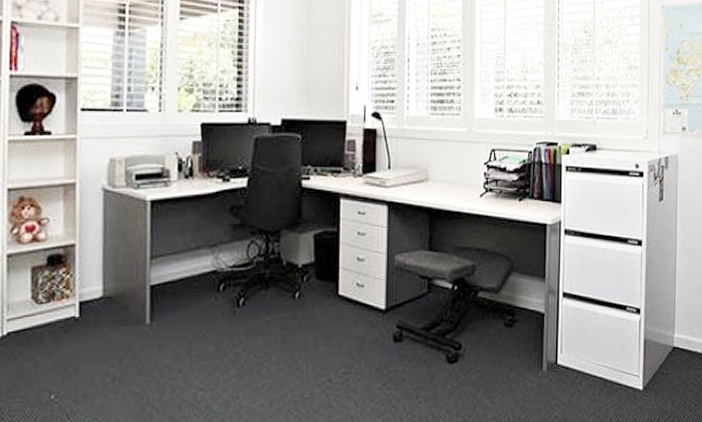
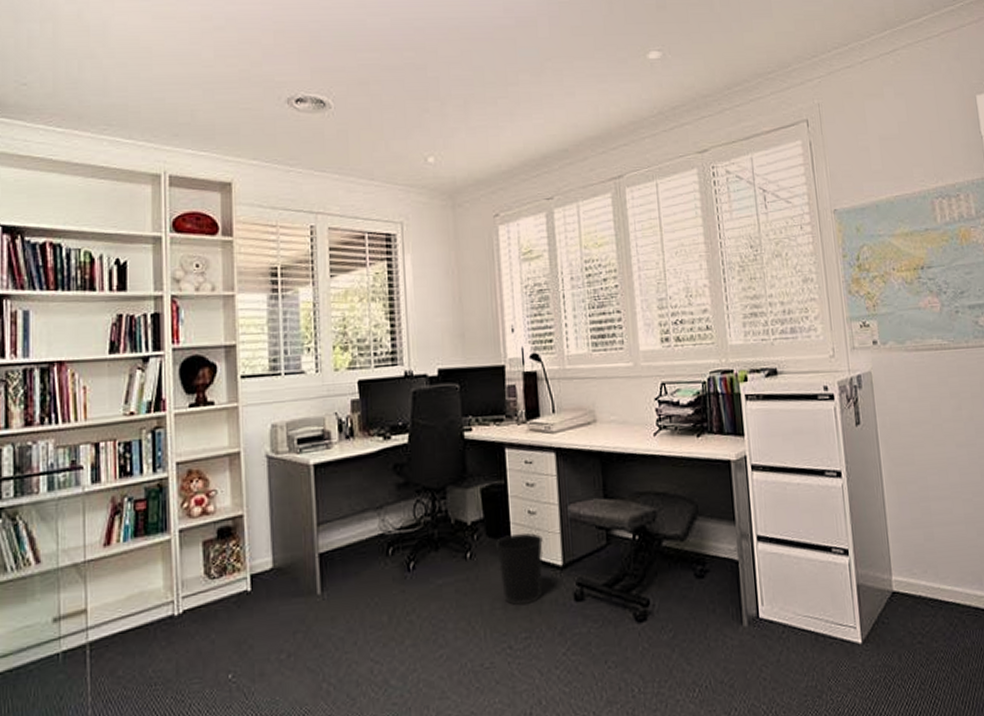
wastebasket: none [323,277,369,344] -> present [495,533,543,606]

